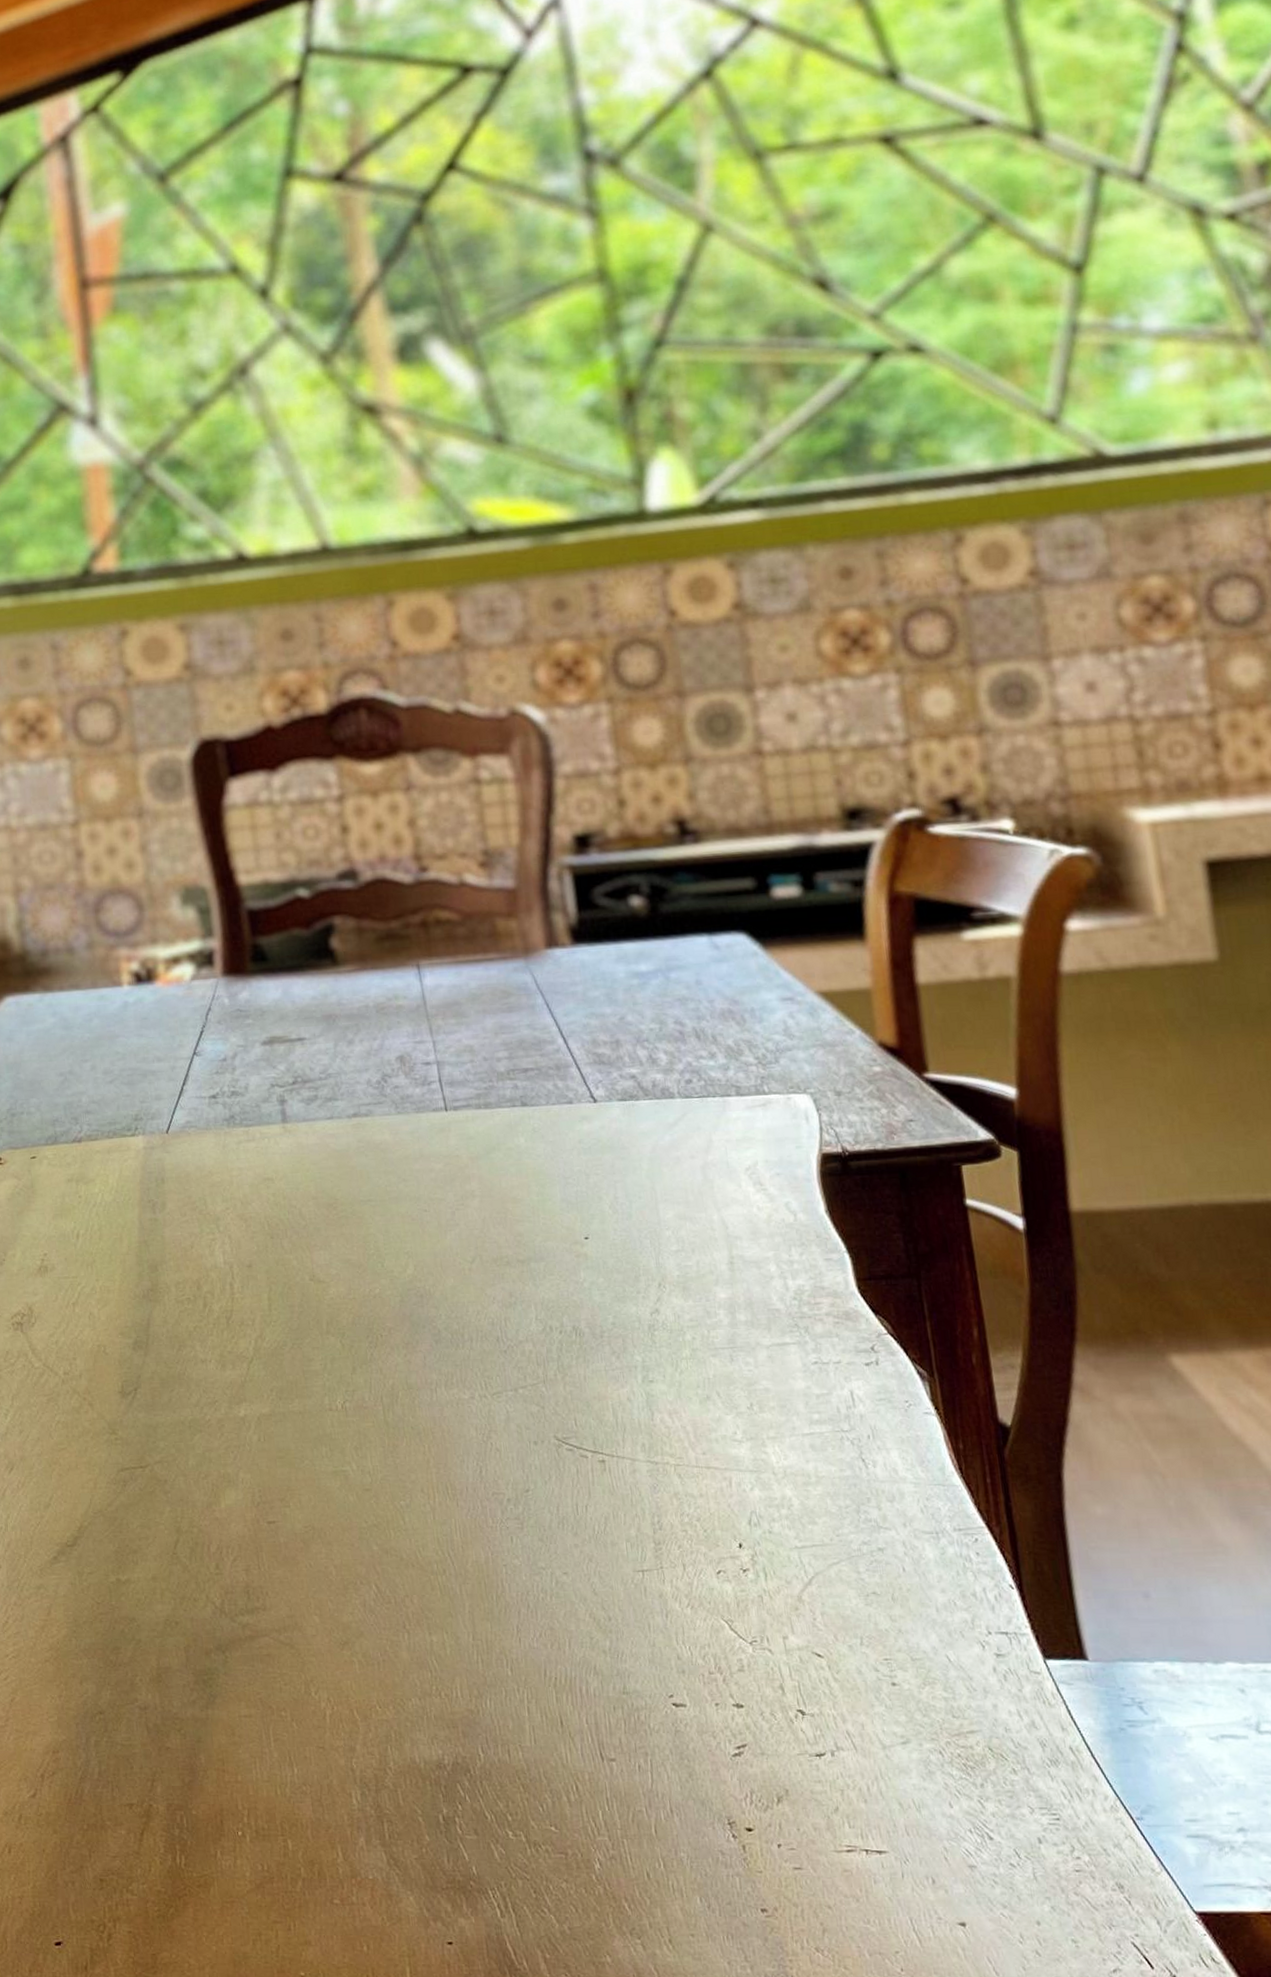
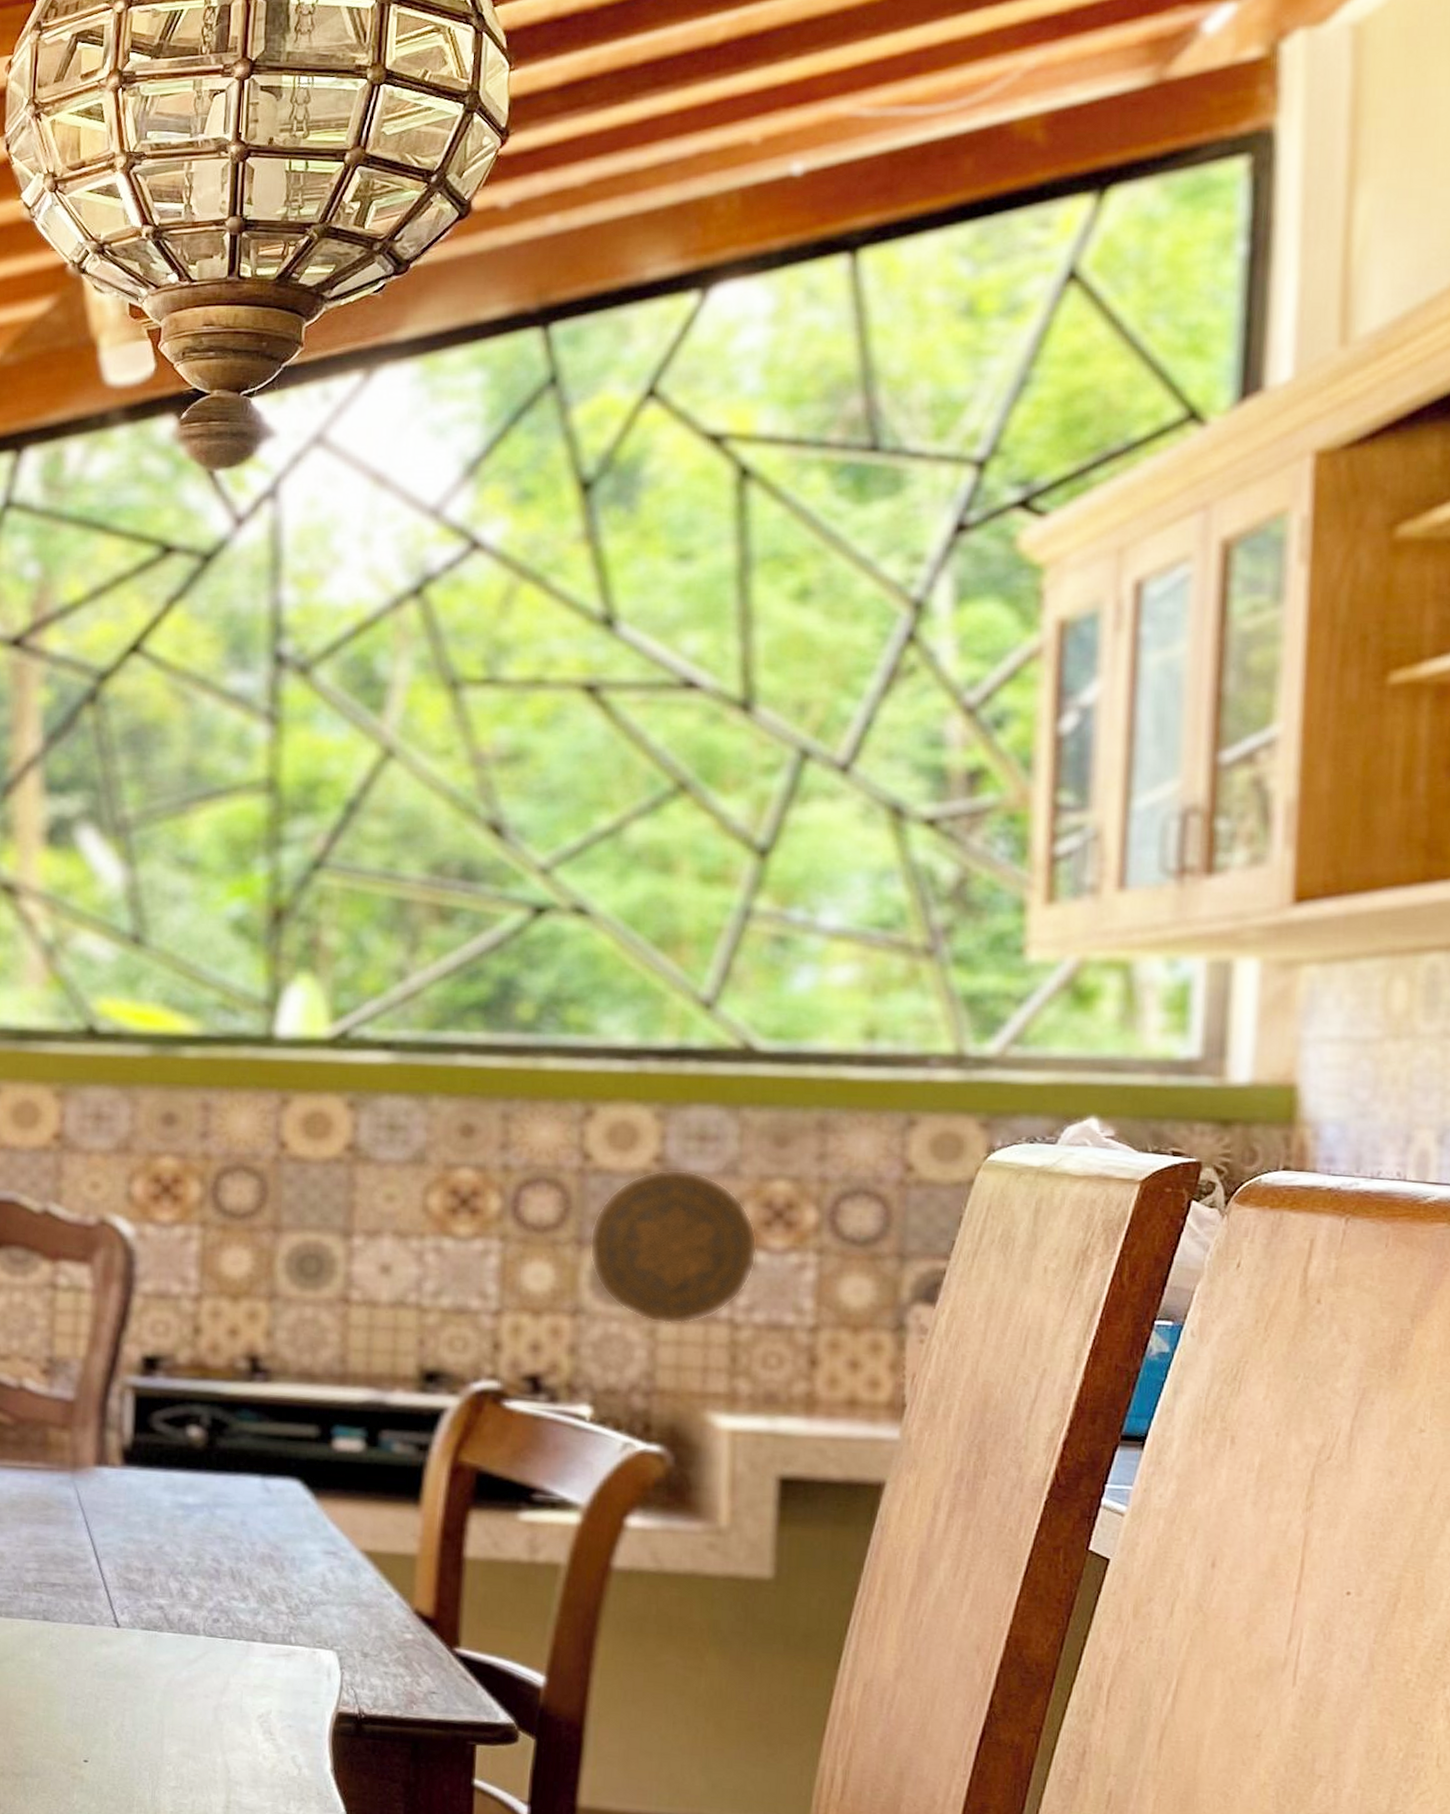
decorative plate: none [980,579,1145,730] -> present [588,1168,758,1325]

